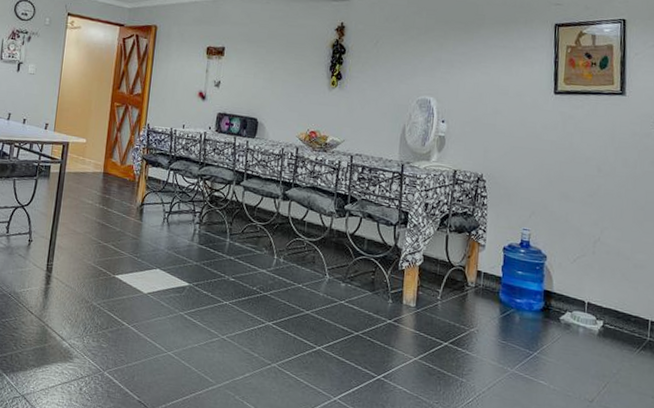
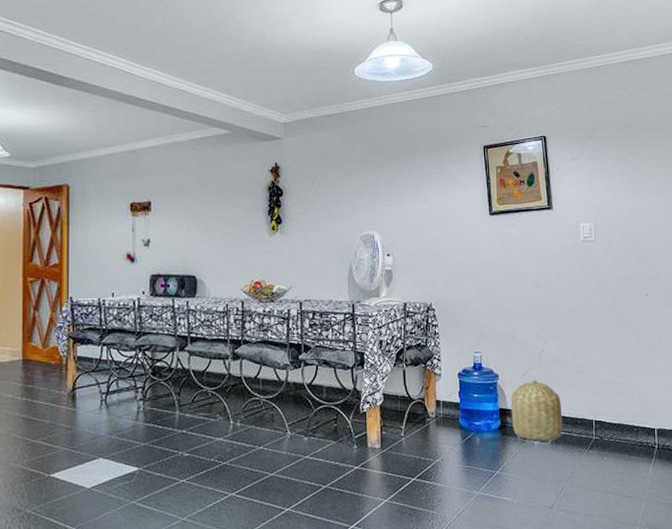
basket: none [556,268,614,333] -> present [511,380,563,442]

